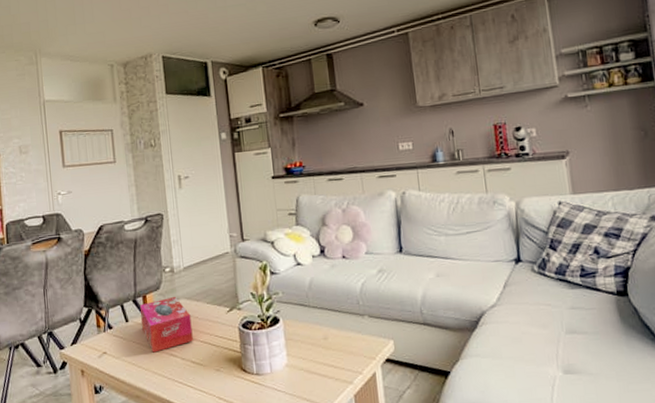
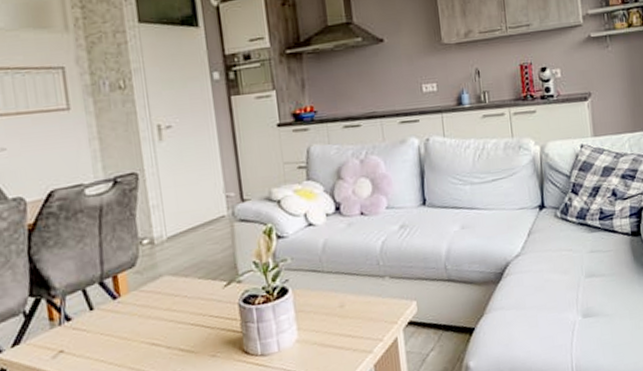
tissue box: present [140,296,193,353] -> none [109,273,181,344]

